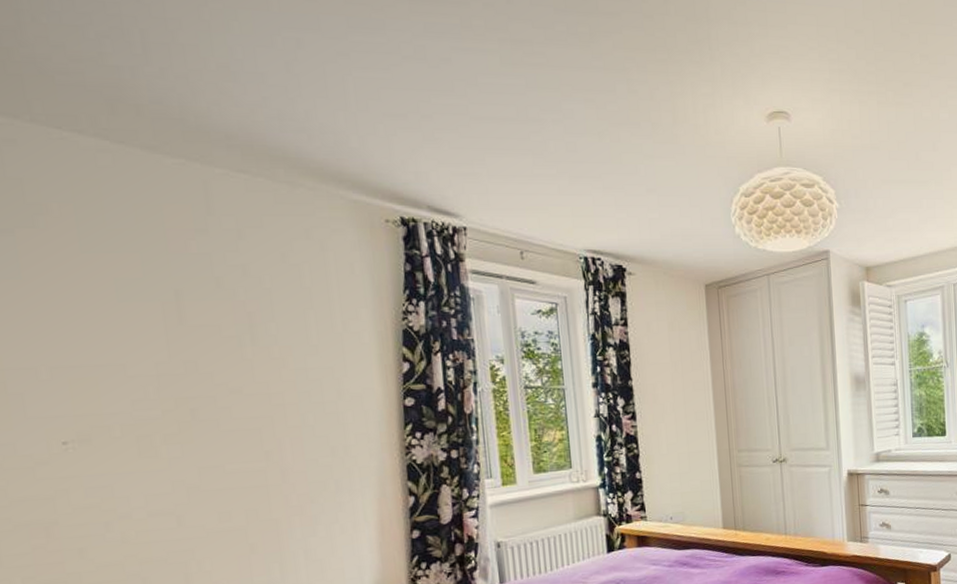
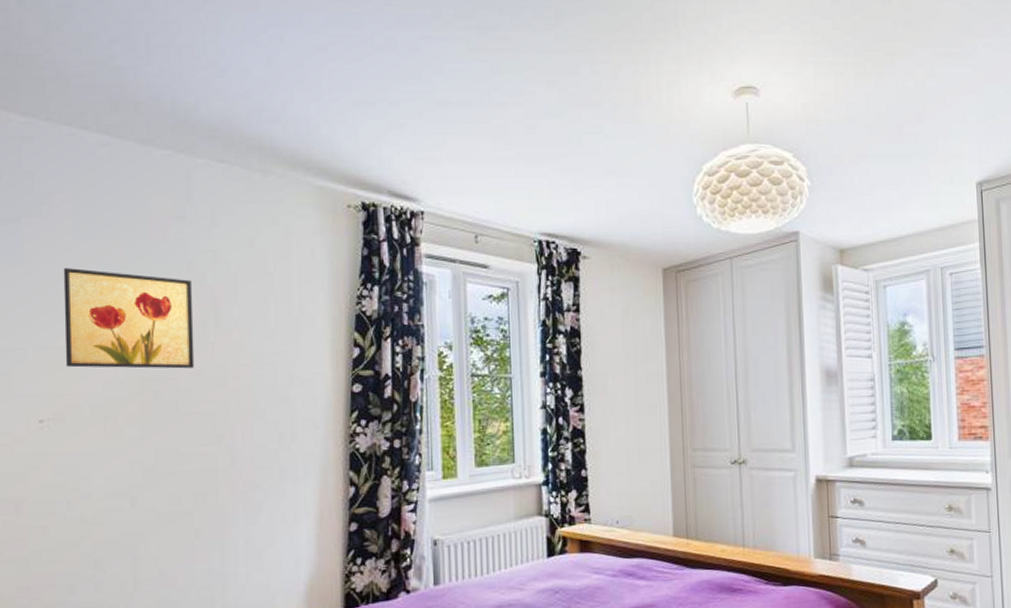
wall art: none [71,283,233,387] -> present [63,268,195,369]

